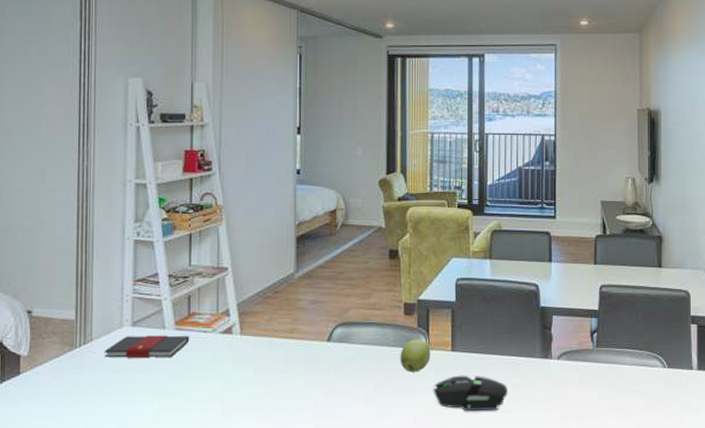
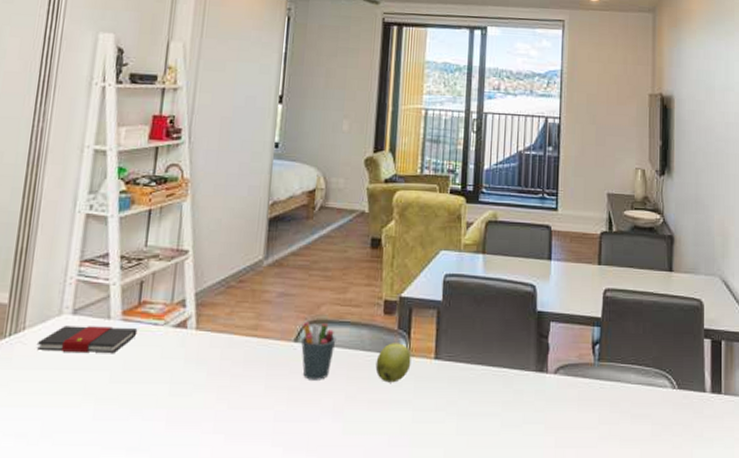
pen holder: none [334,324,364,373] -> present [301,322,336,380]
mouse: present [433,375,508,411] -> none [411,388,497,432]

